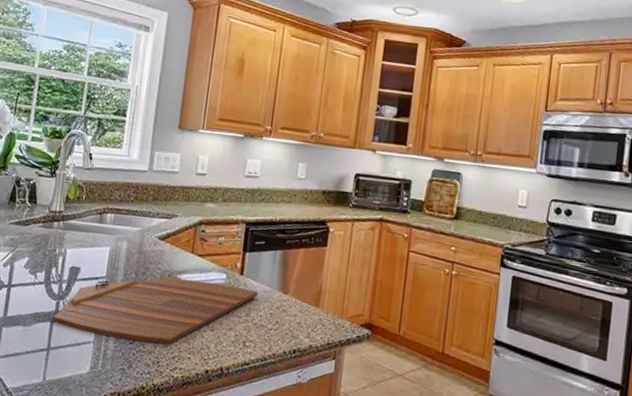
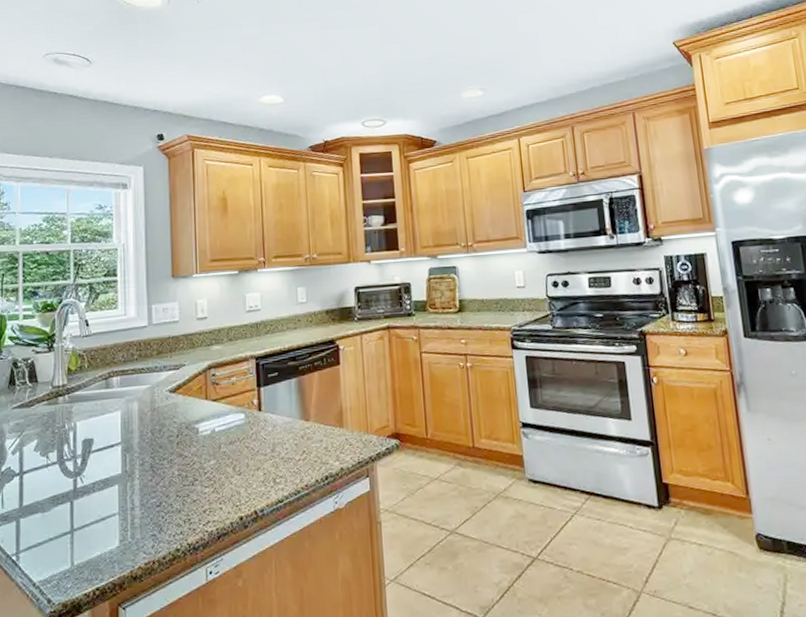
cutting board: present [52,277,258,345] -> none [72,424,280,505]

